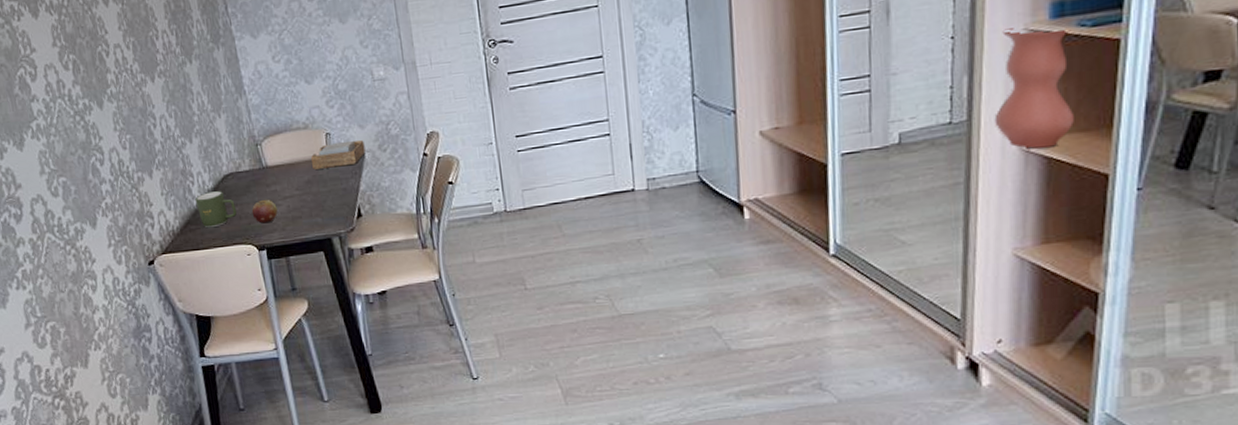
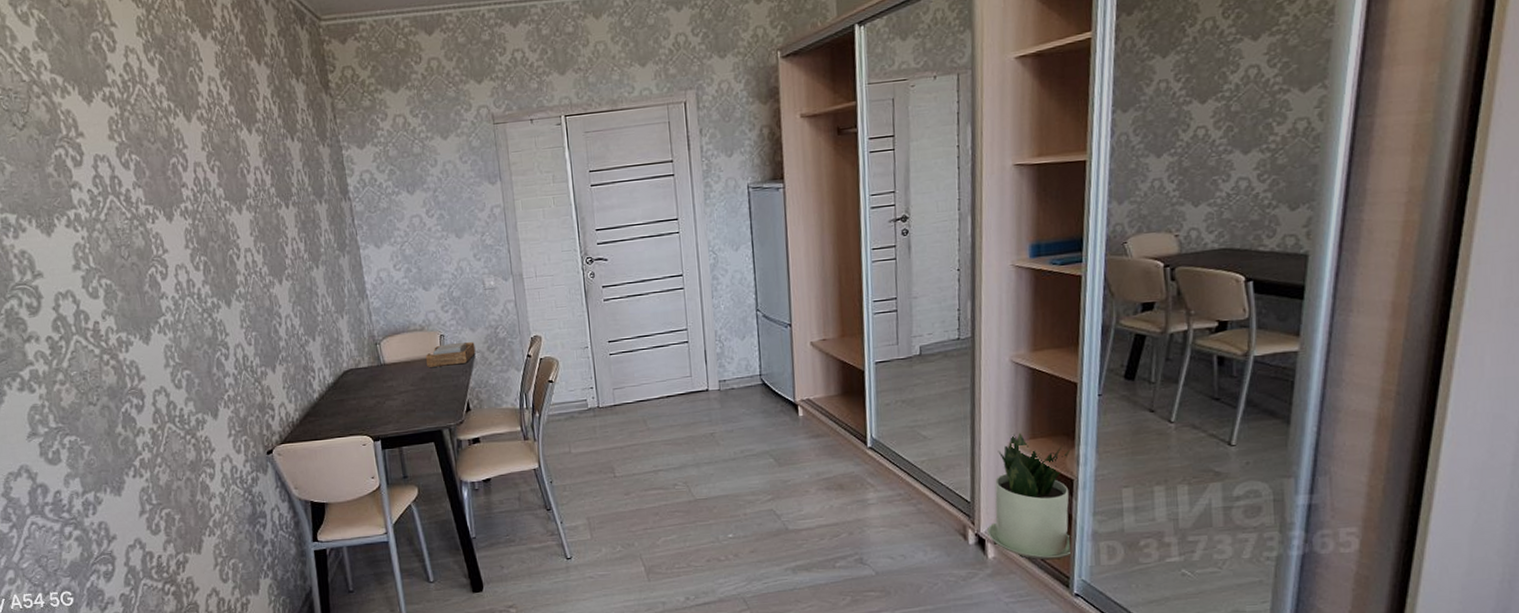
mug: present [195,191,237,228] -> none [315,386,354,420]
fruit: present [251,199,278,224] -> none [368,393,393,416]
planter: none [982,236,1095,389] -> present [987,432,1072,560]
vase: present [996,28,1074,149] -> none [993,264,1050,361]

